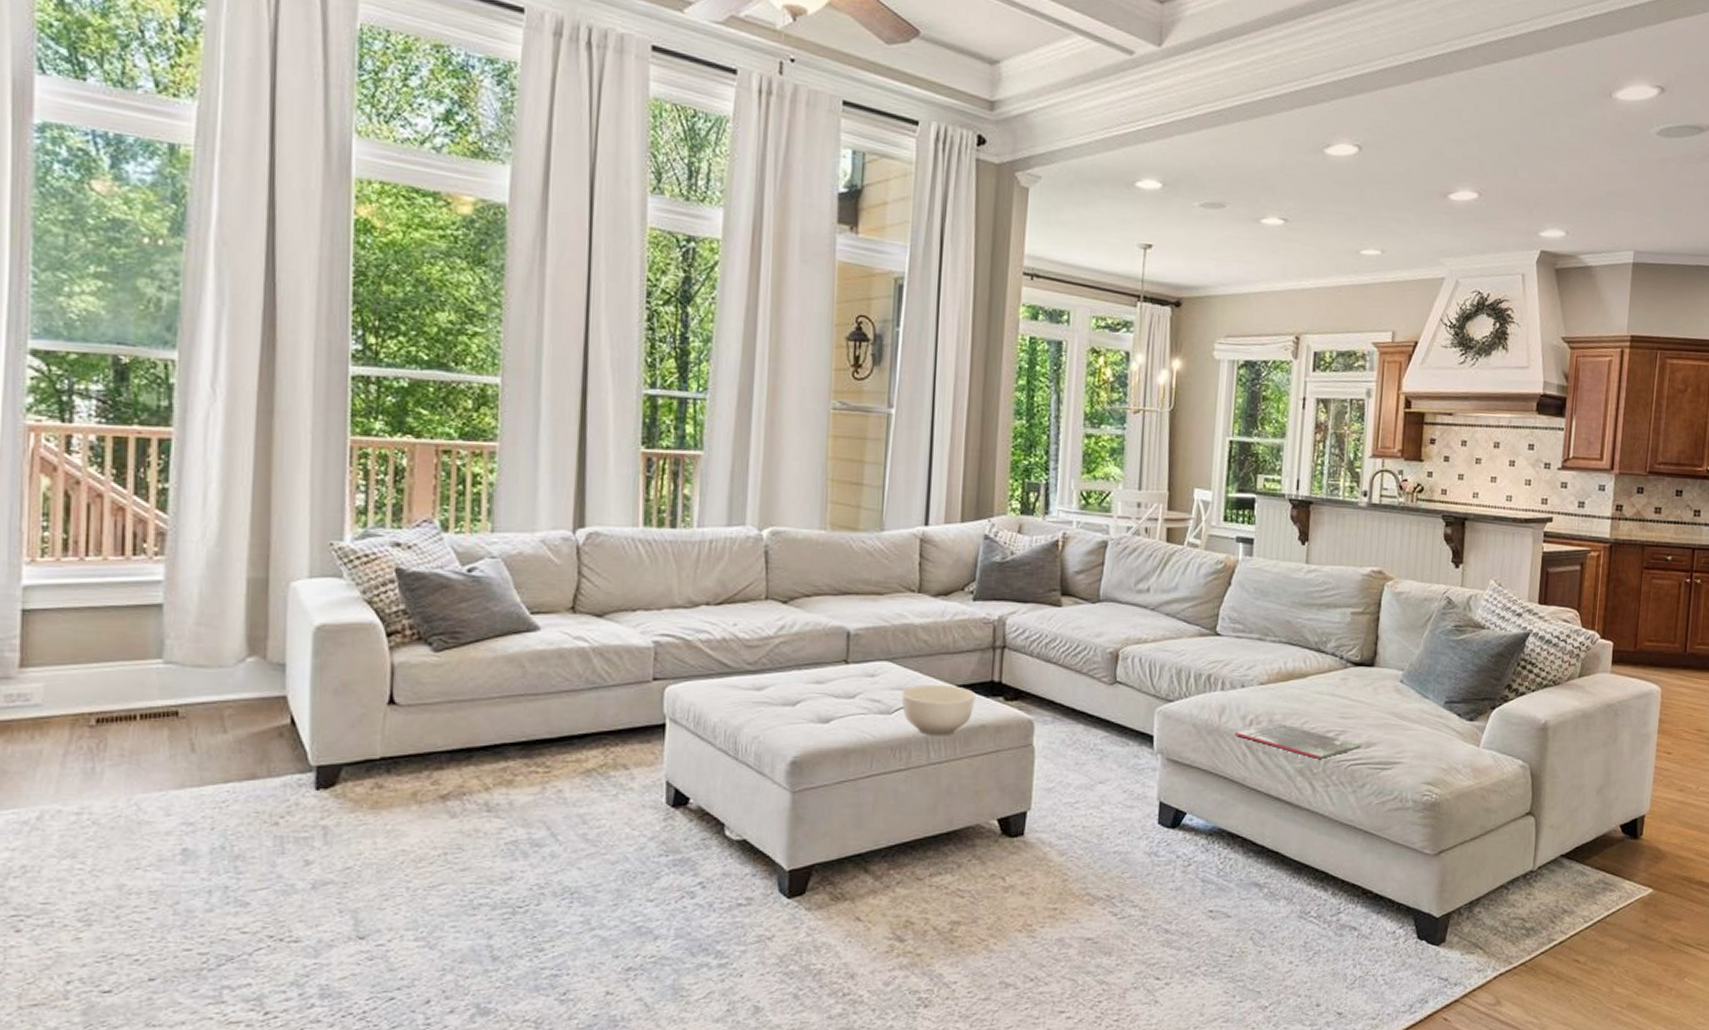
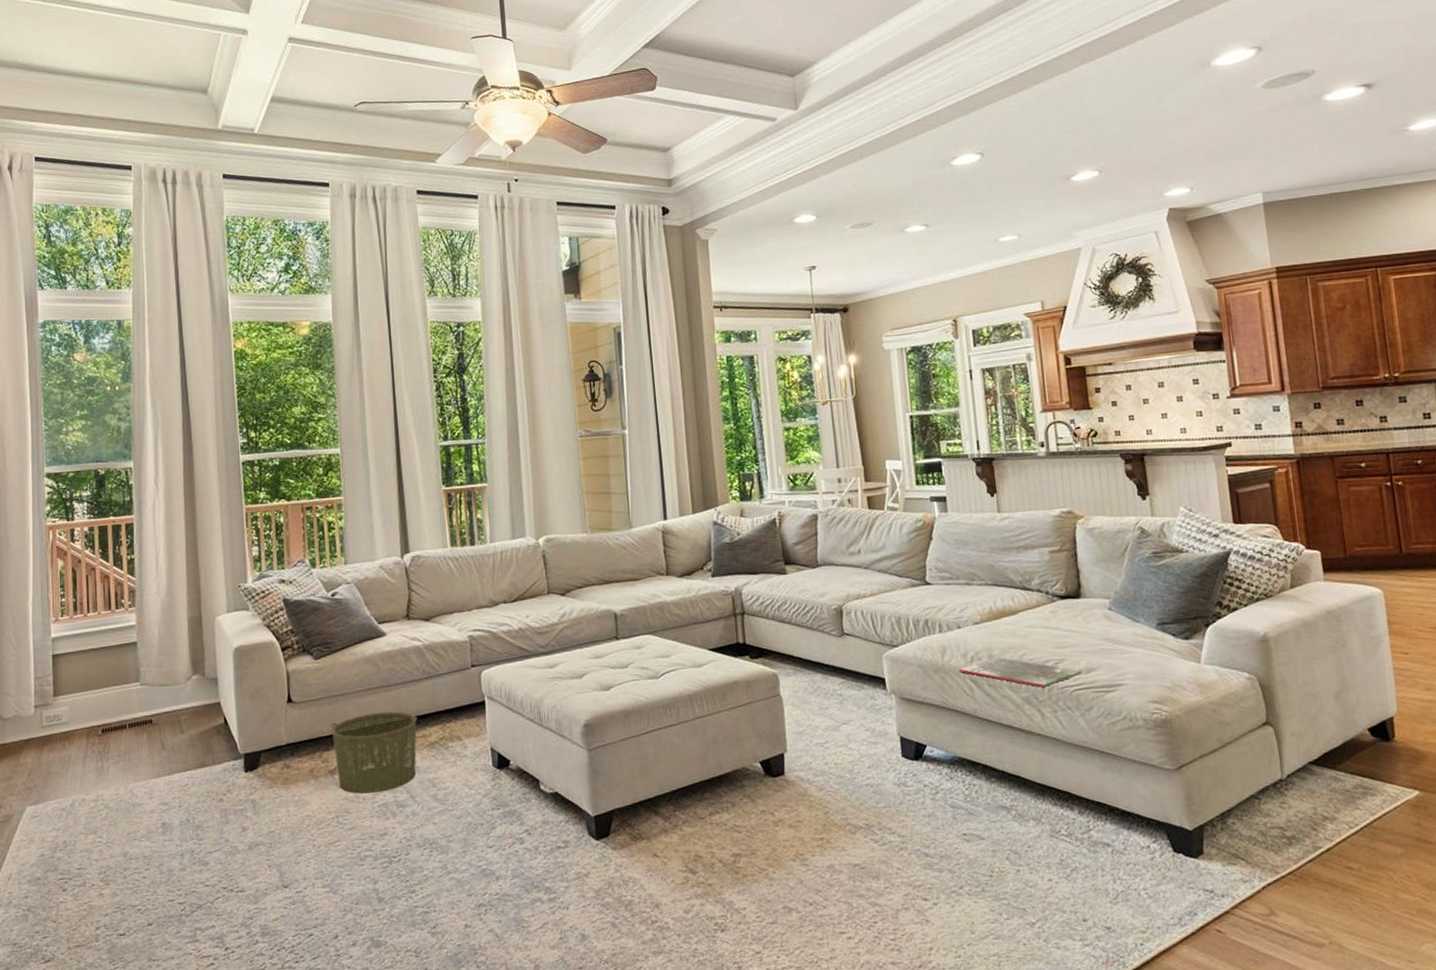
basket: none [448,726,572,827] -> present [331,711,418,794]
bowl: present [901,684,976,736] -> none [664,649,726,694]

